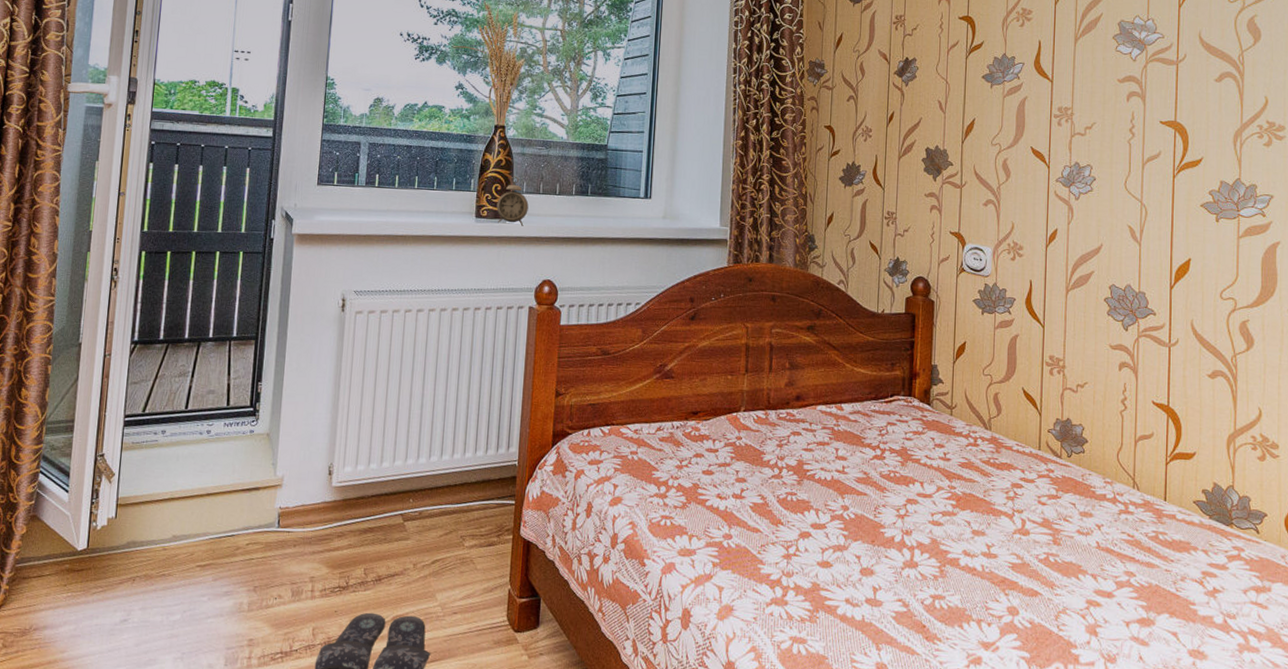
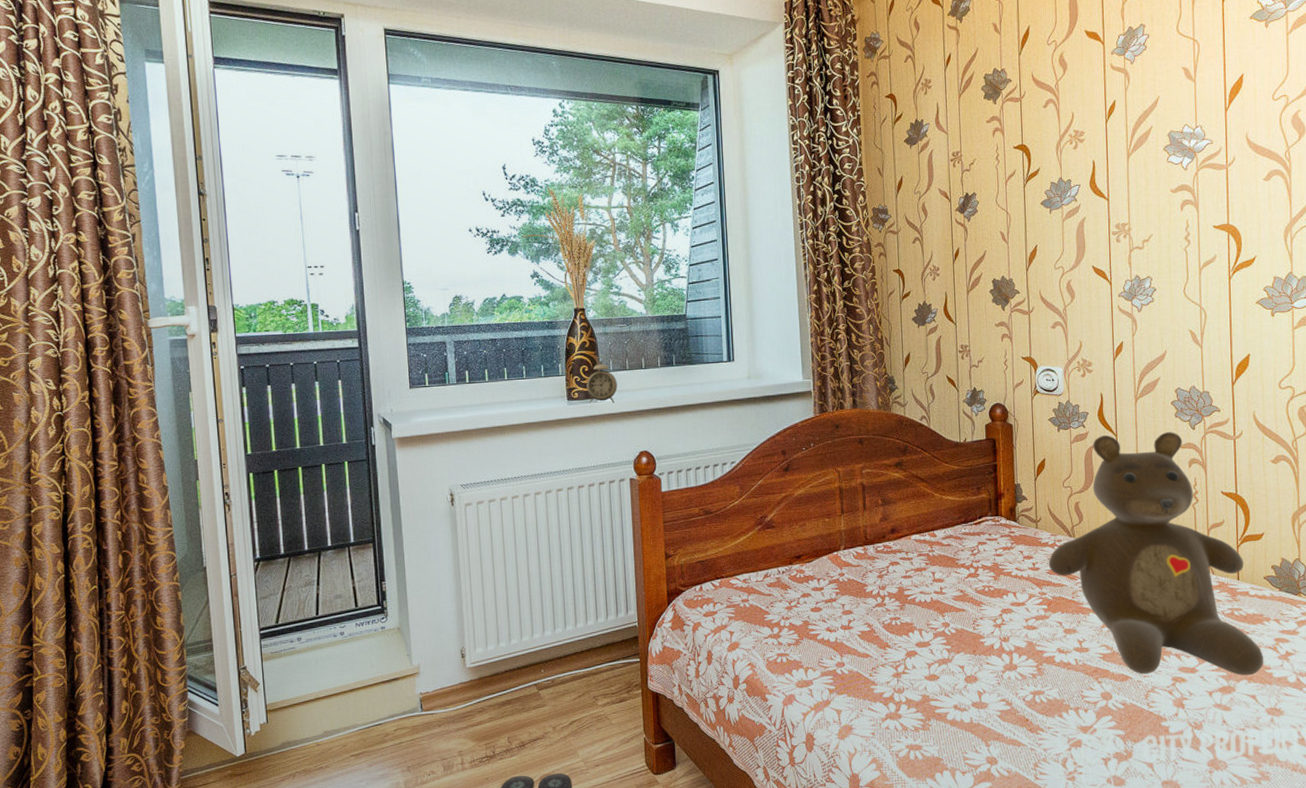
teddy bear: none [960,324,1189,610] -> present [1048,432,1264,676]

